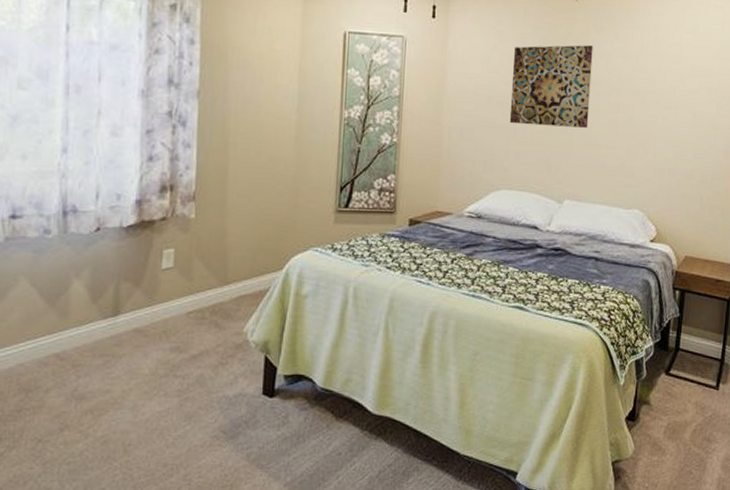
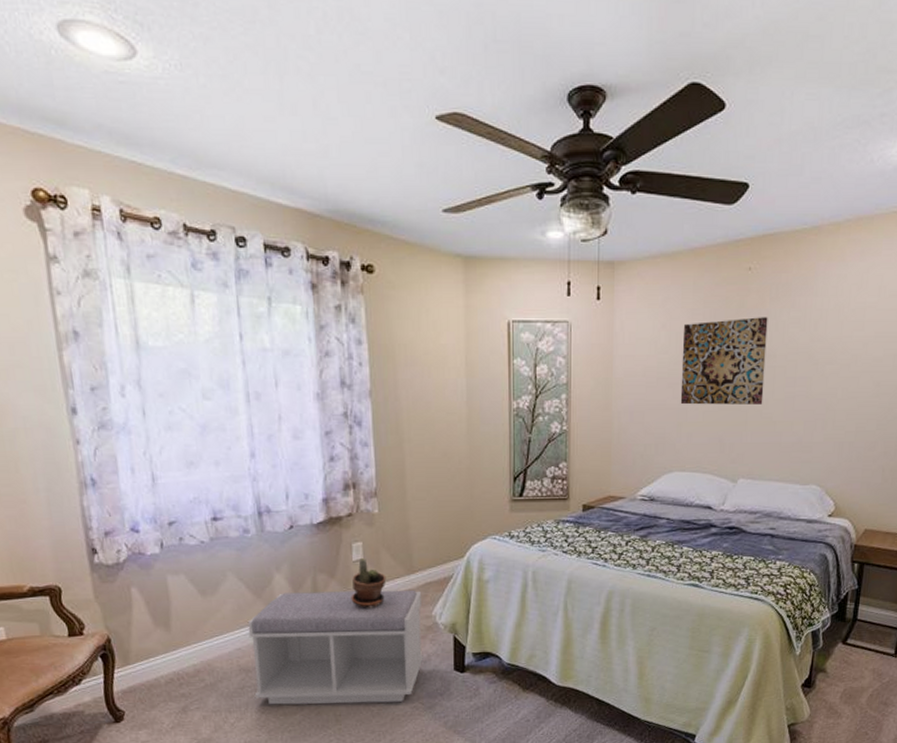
bench: none [32,302,233,432] -> present [247,589,423,705]
potted plant: none [155,265,197,322] -> present [351,557,386,609]

